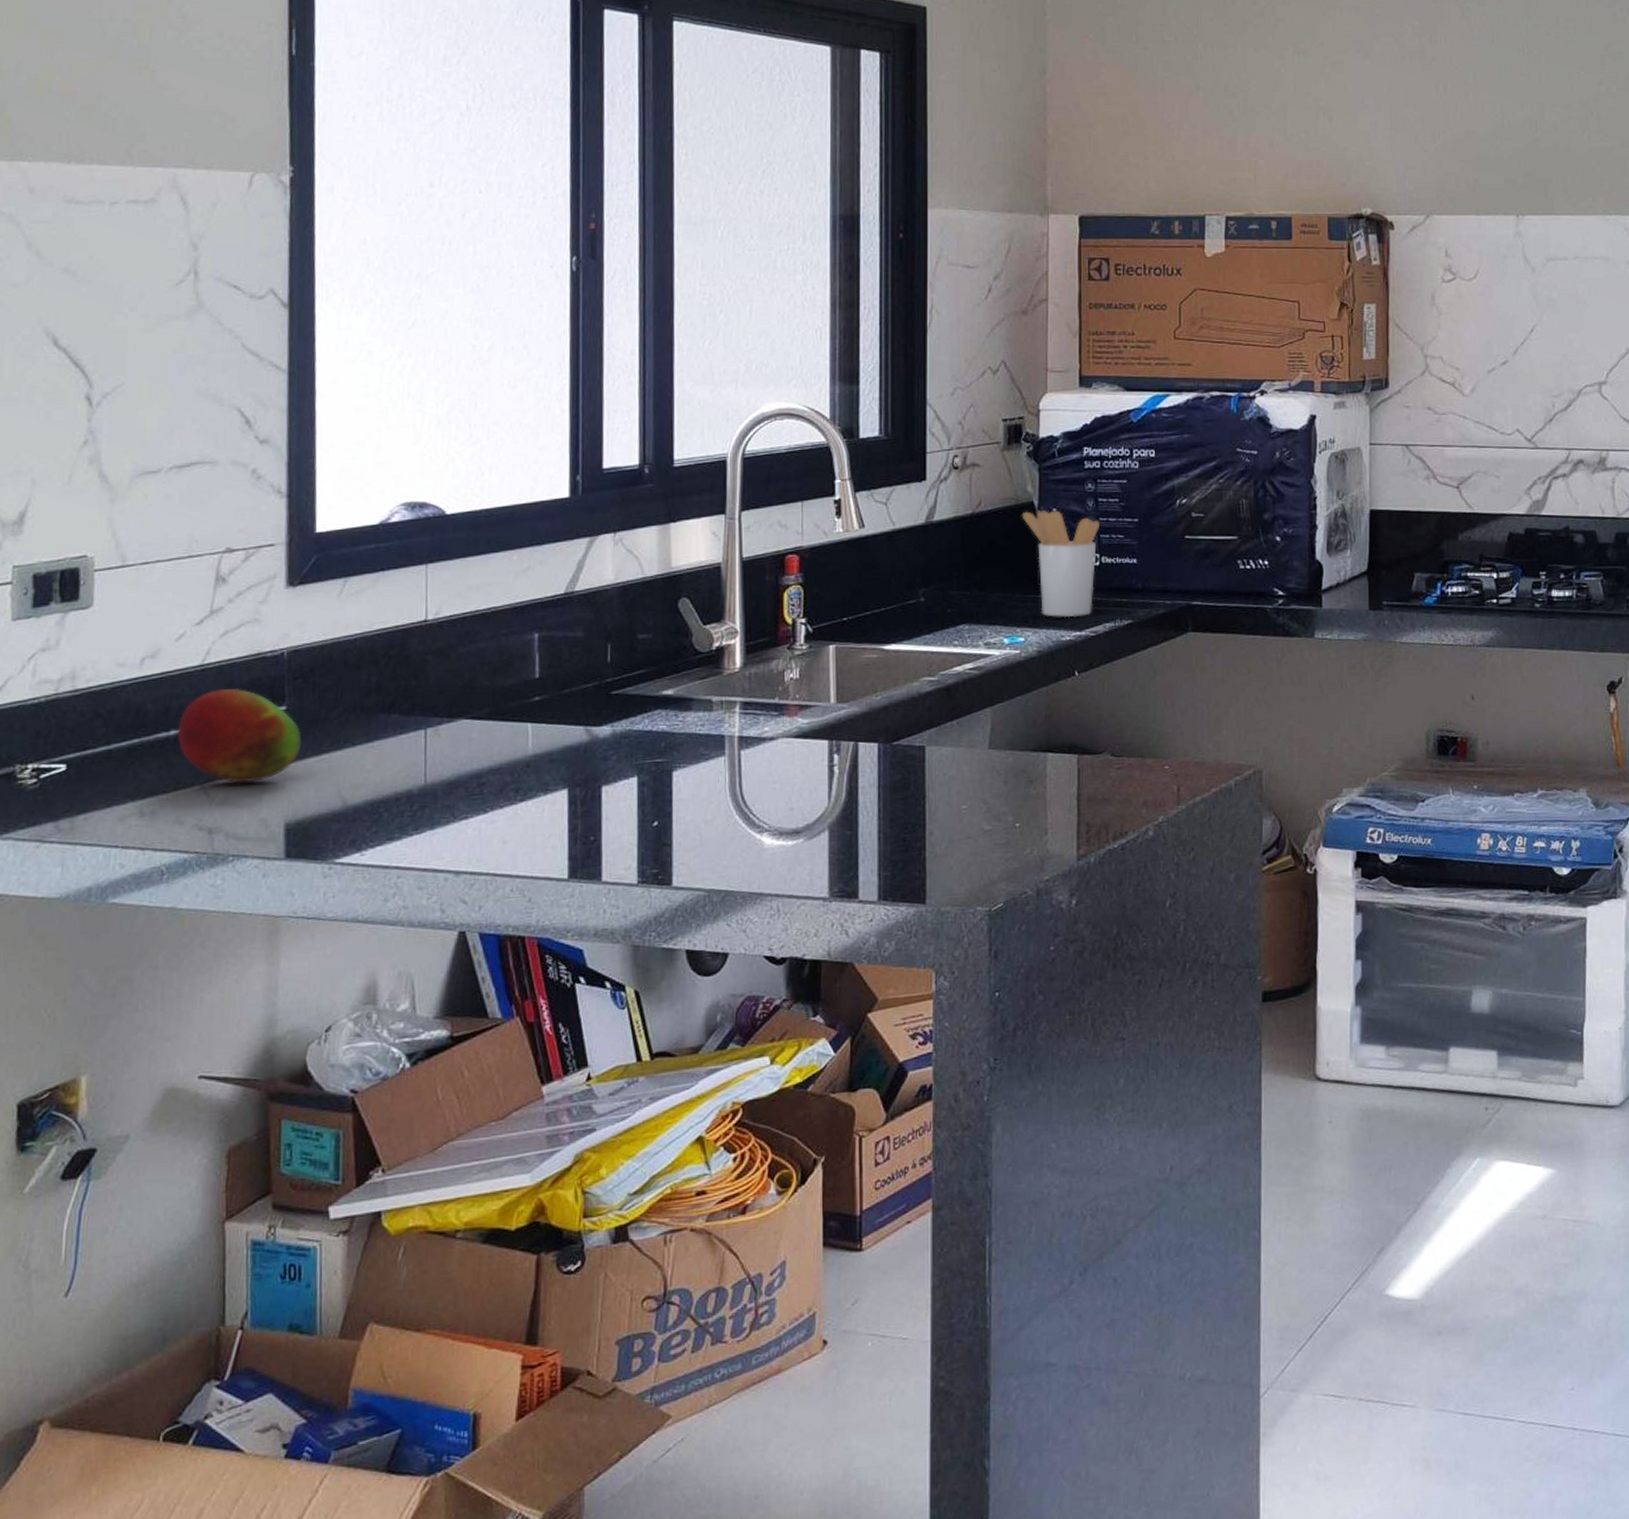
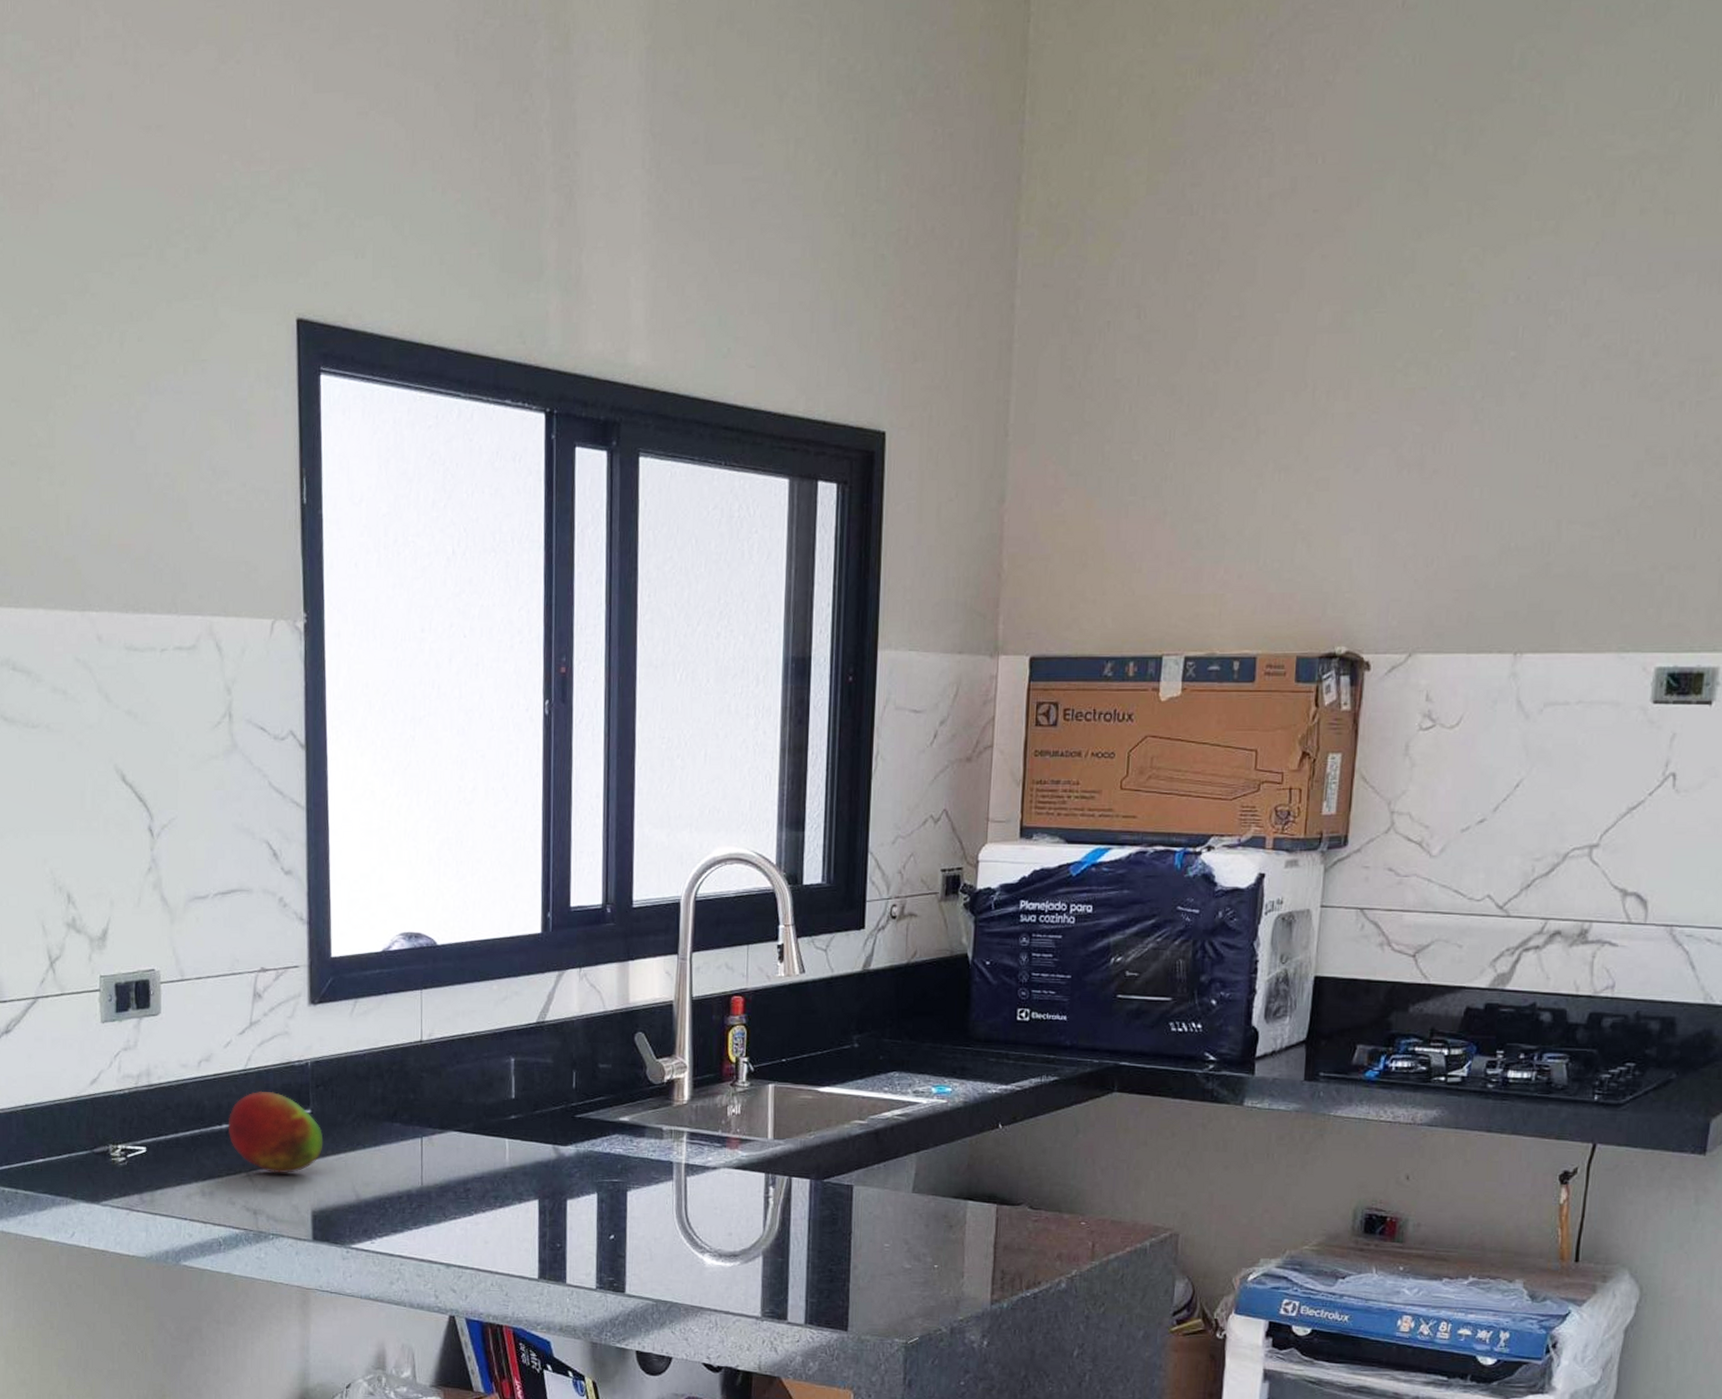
utensil holder: present [1021,509,1099,618] -> none [955,962,1032,1072]

